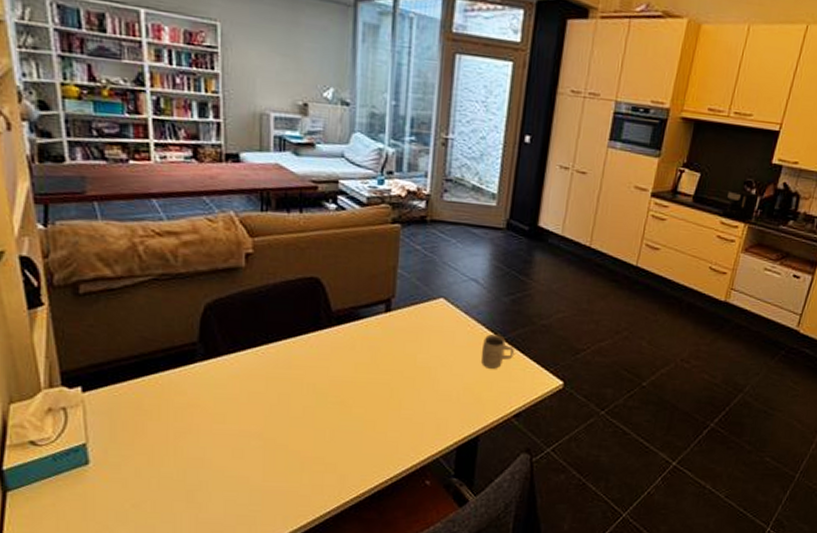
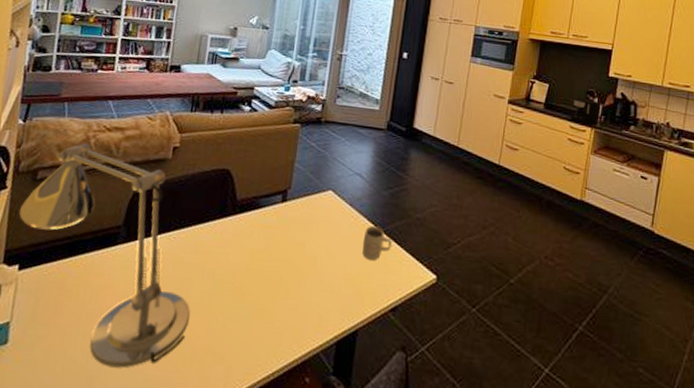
desk lamp: none [66,250,292,481] -> present [18,143,190,368]

